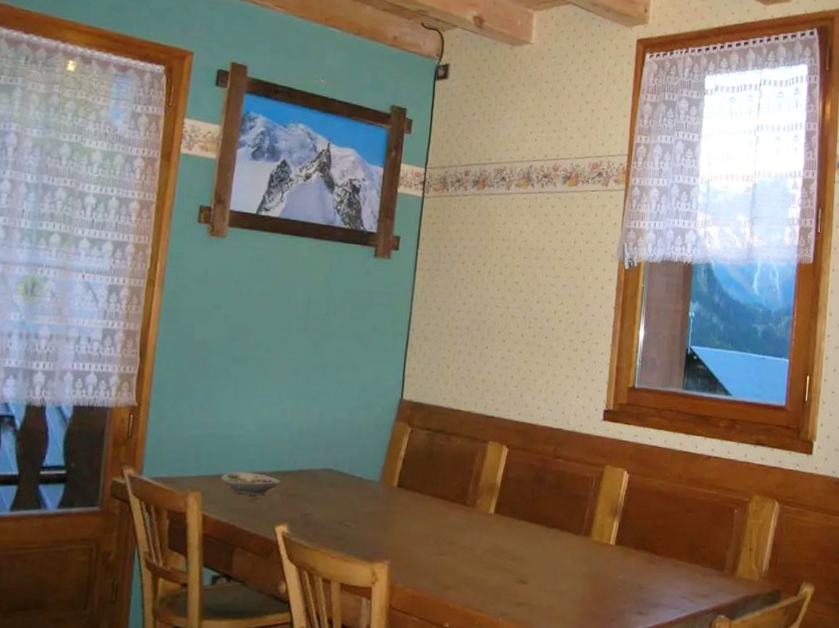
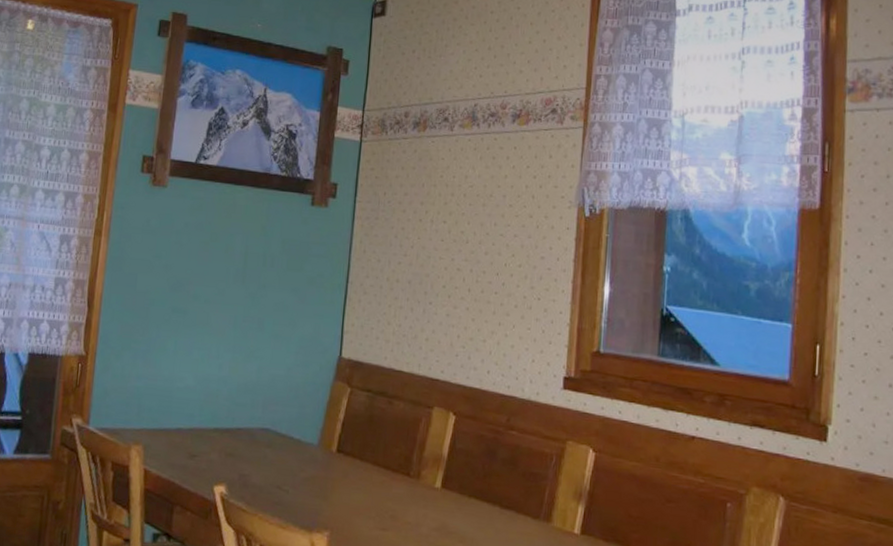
salad: present [221,471,280,496] -> none [162,426,219,453]

